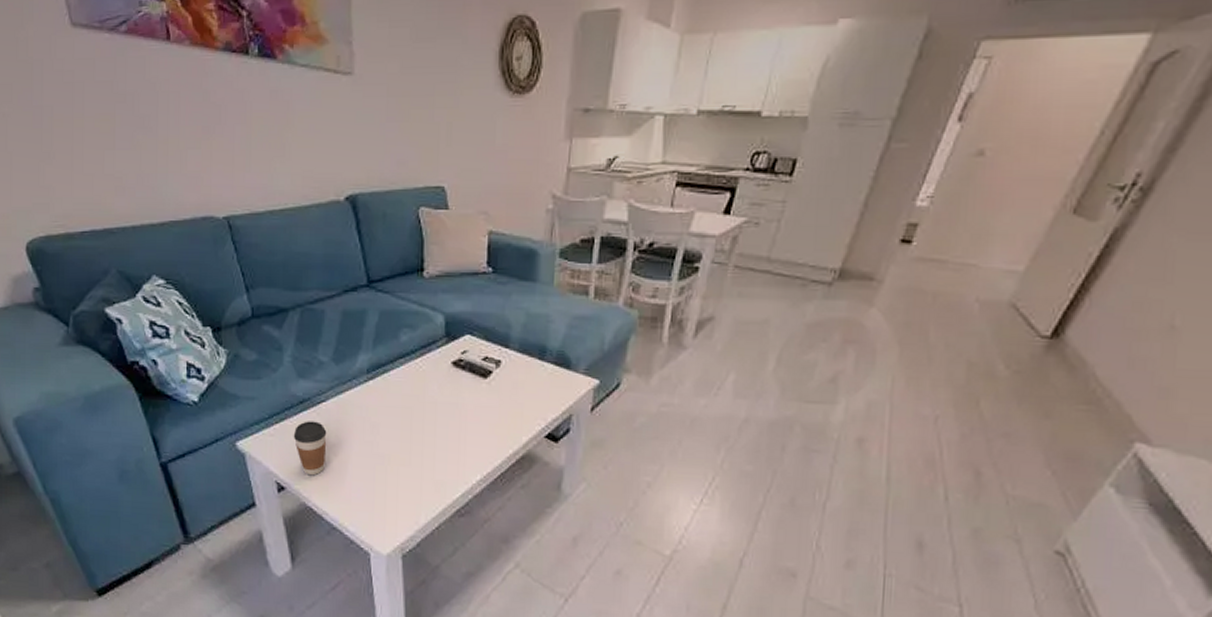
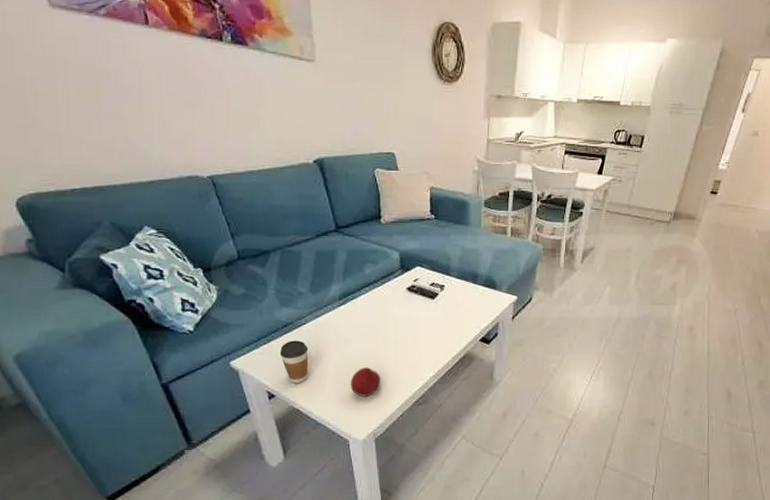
apple: none [375,461,414,499] -> present [350,367,381,397]

